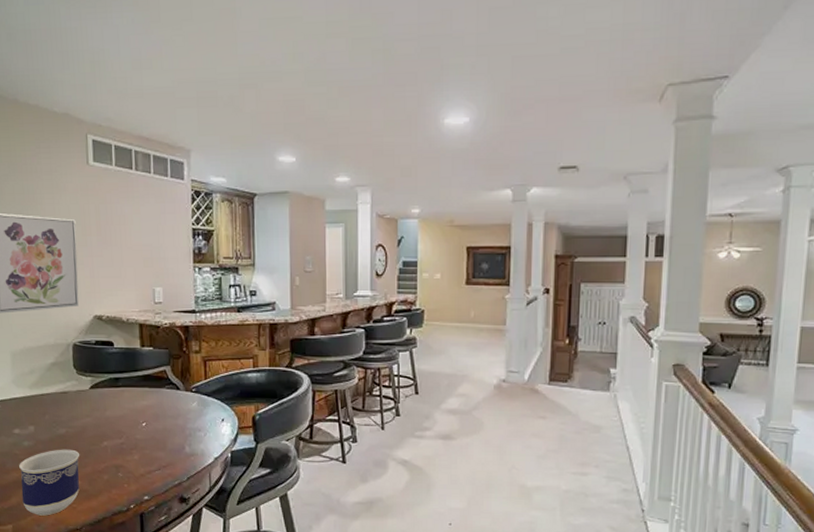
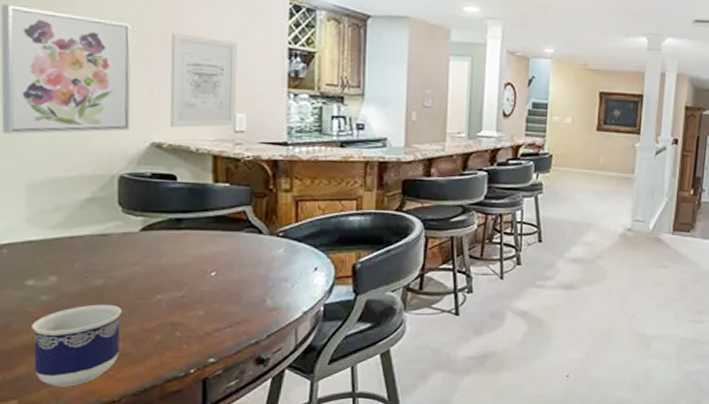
wall art: none [105,223,155,303] -> present [170,32,238,128]

